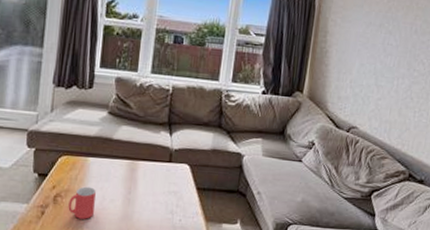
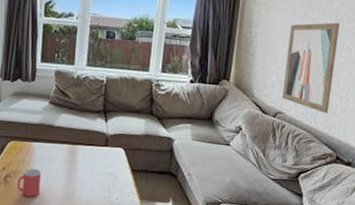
wall art: none [356,34,415,130] -> present [282,22,341,114]

